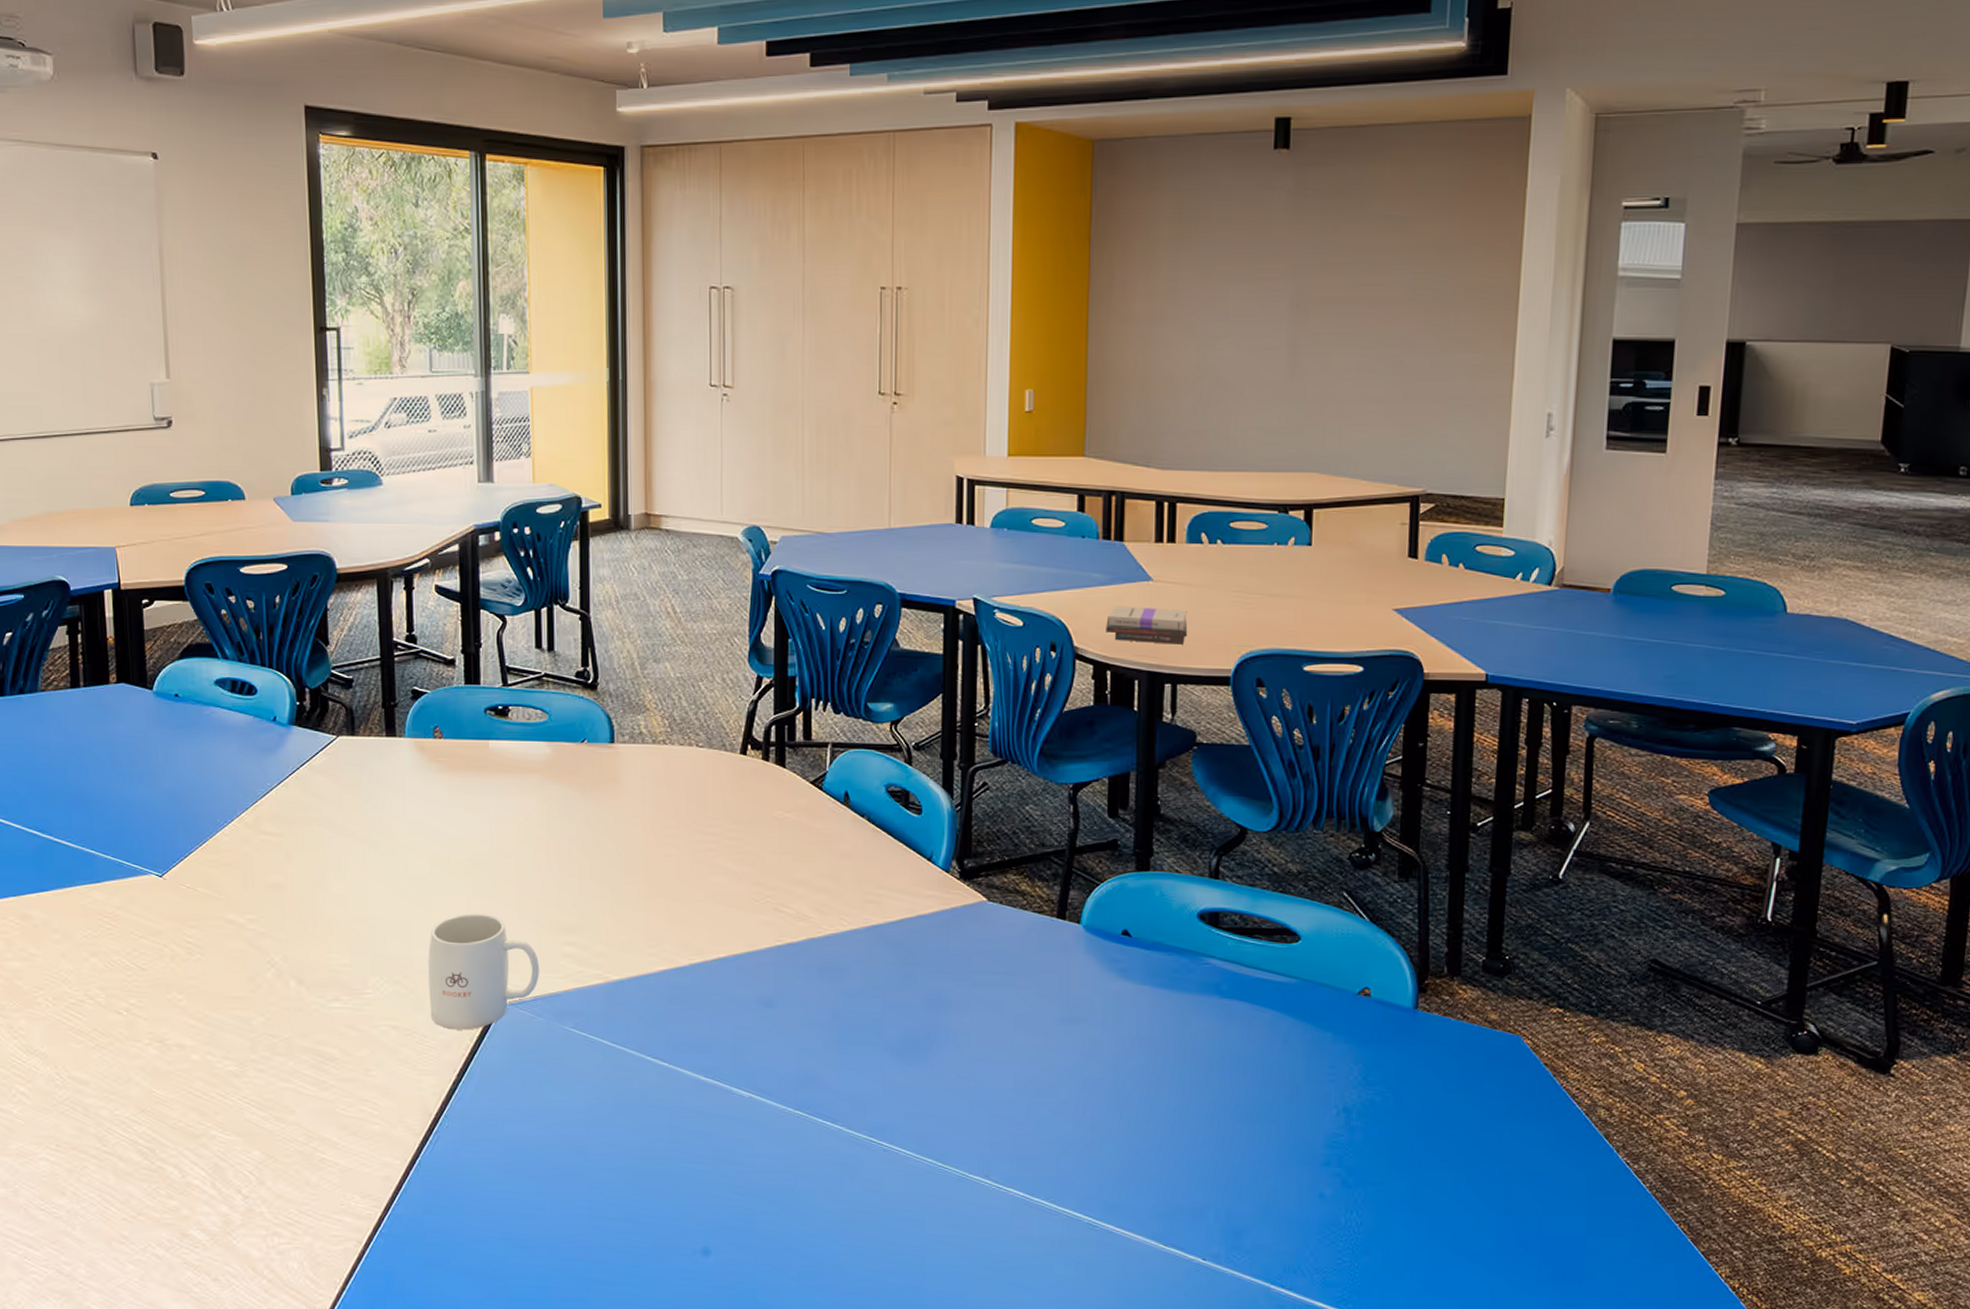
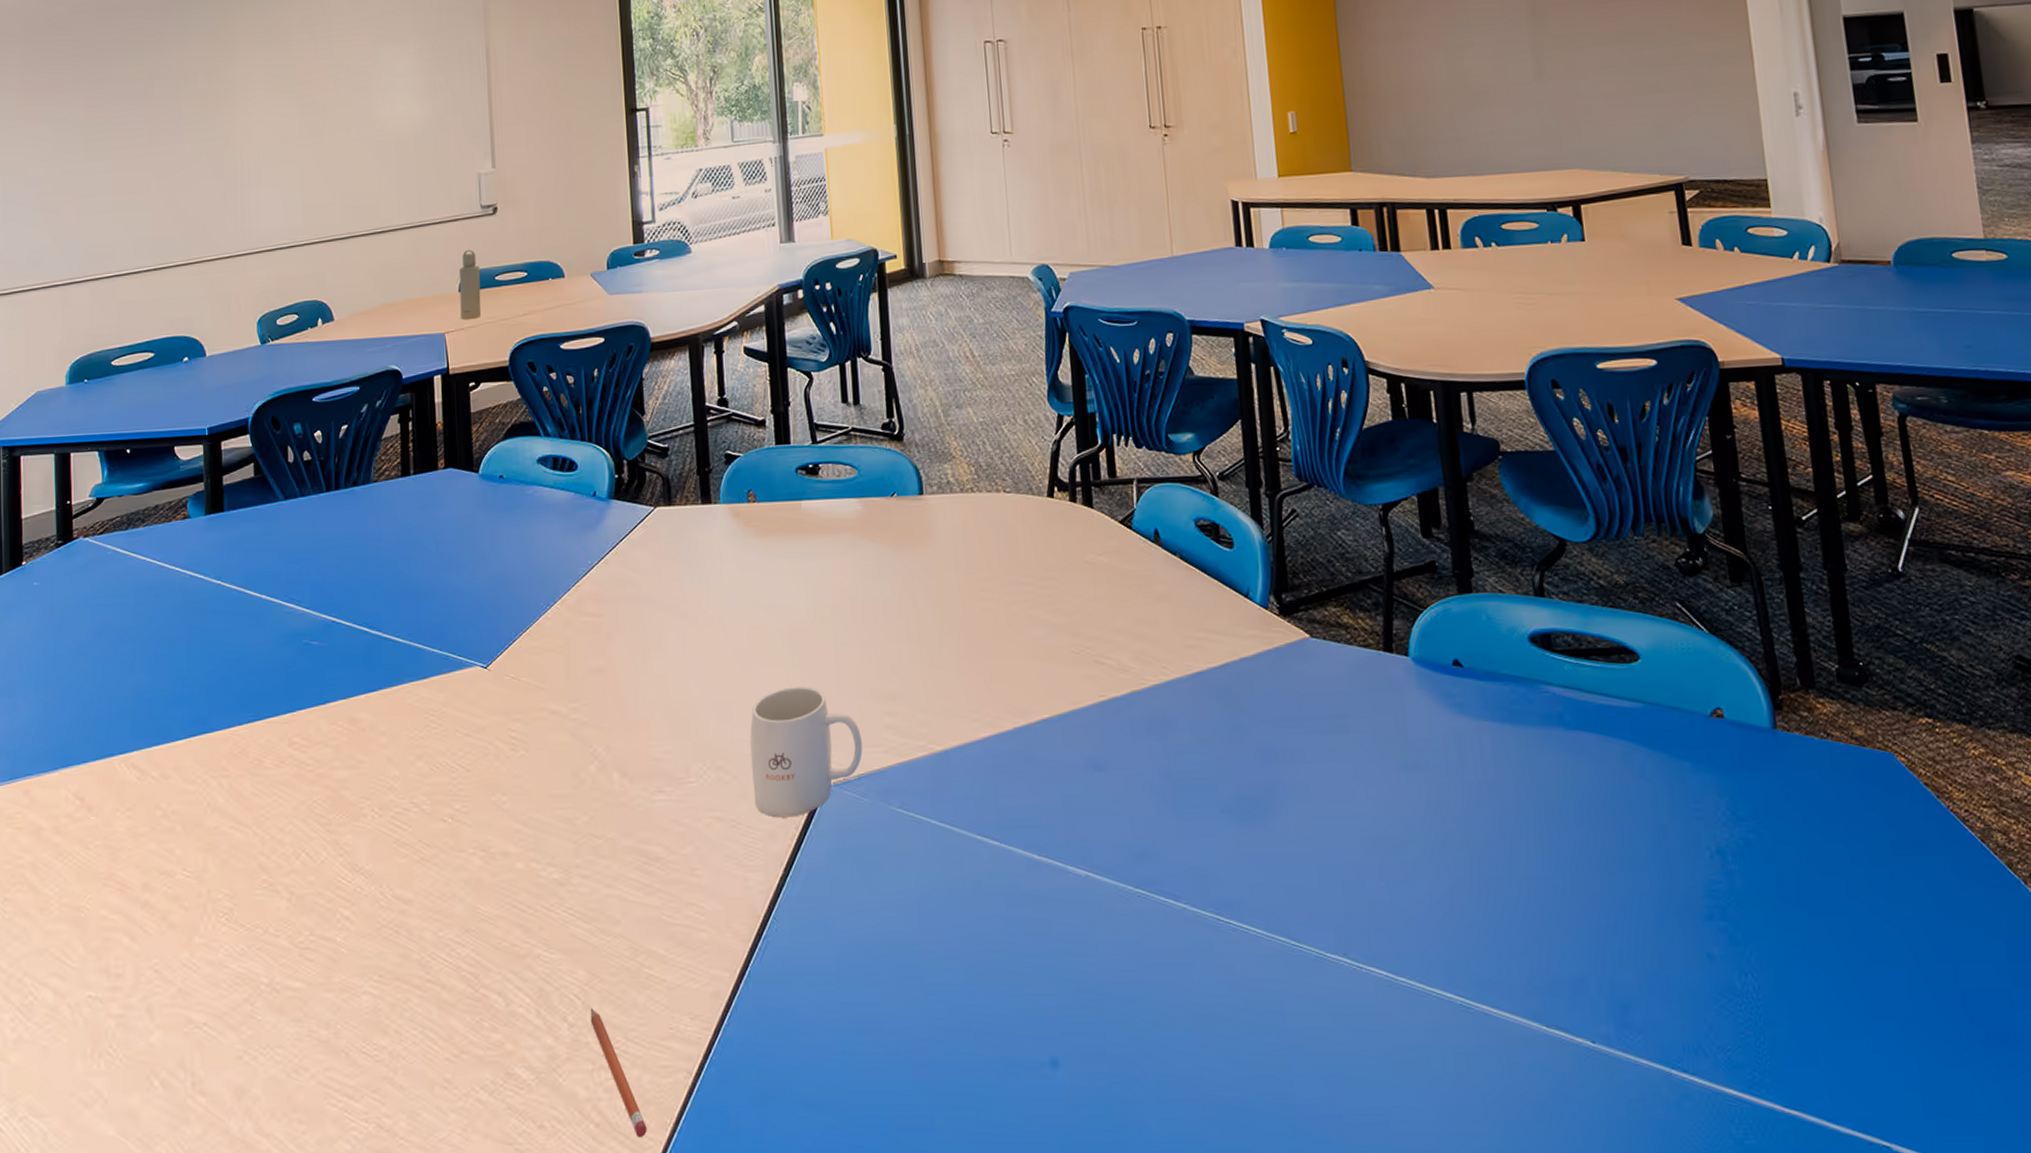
bottle: none [130,462,155,536] -> present [459,249,482,320]
pencil: none [264,1183,317,1294] -> present [590,1008,647,1138]
books: present [1106,606,1188,645] -> none [1393,315,1476,352]

